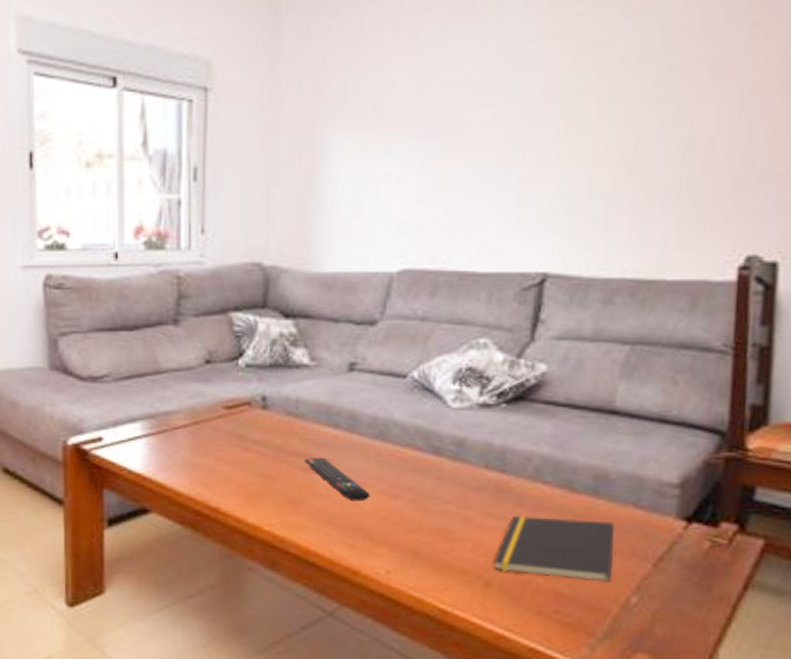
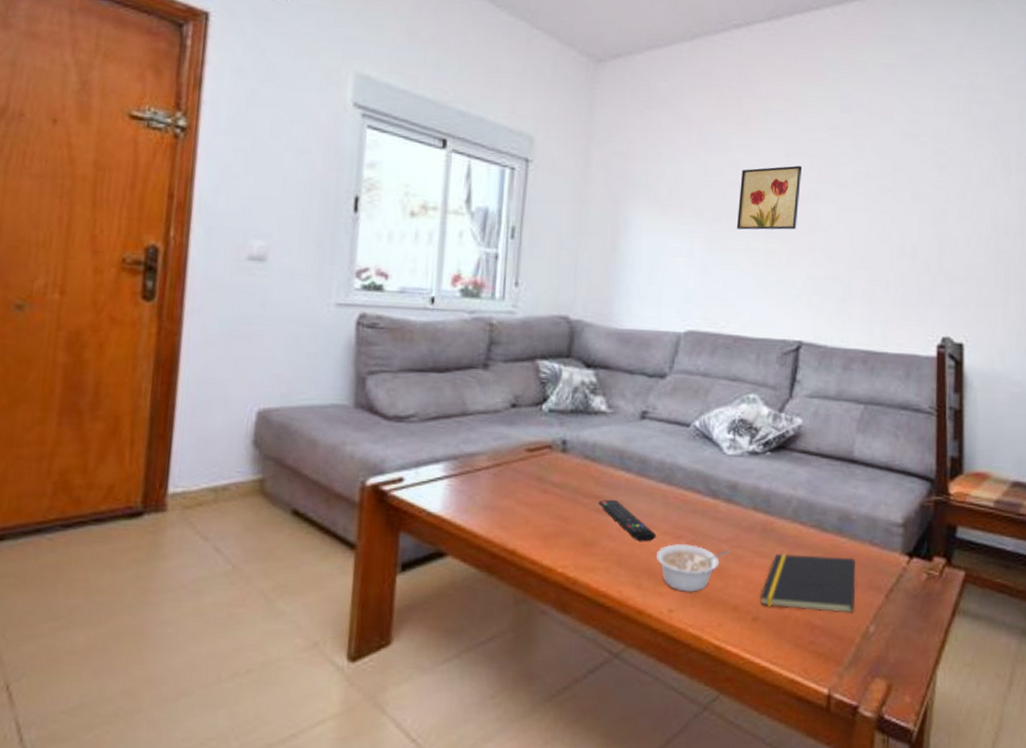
legume: none [370,503,457,555] -> present [656,543,730,593]
wall art: none [461,52,550,143] -> present [736,165,803,230]

